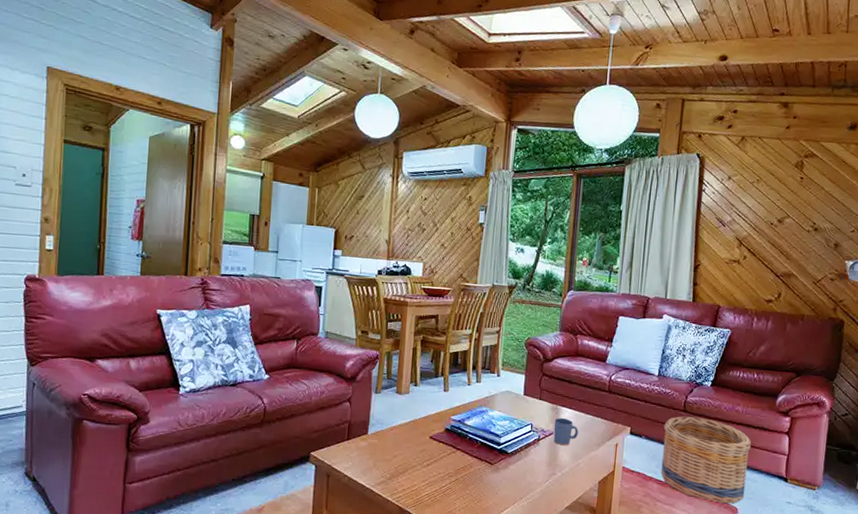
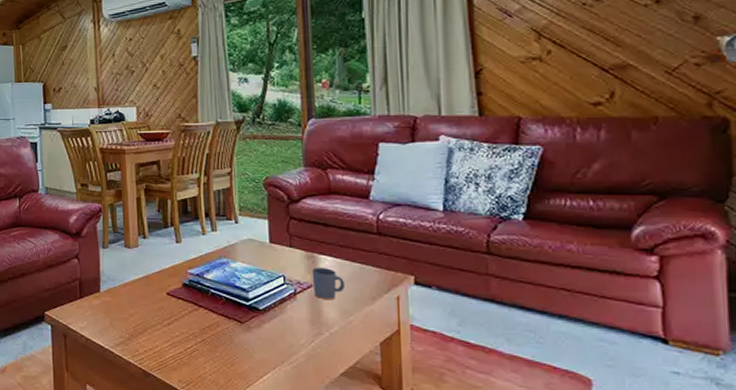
basket: present [660,416,751,504] -> none [461,260,600,373]

